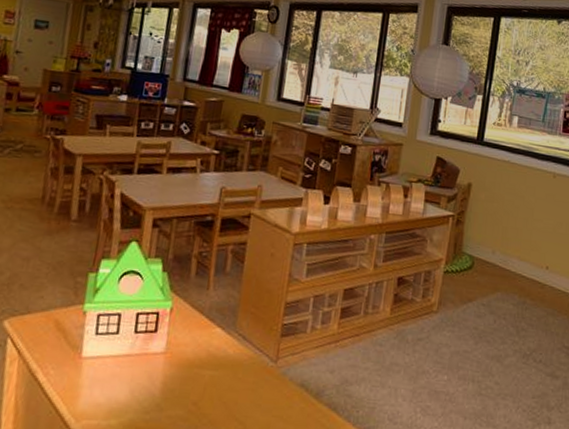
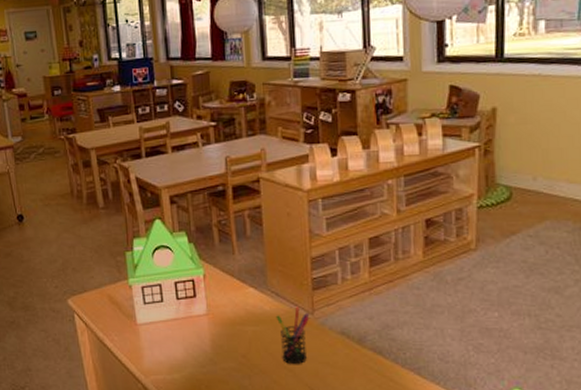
pen holder: none [235,353,273,418] -> present [276,306,310,365]

